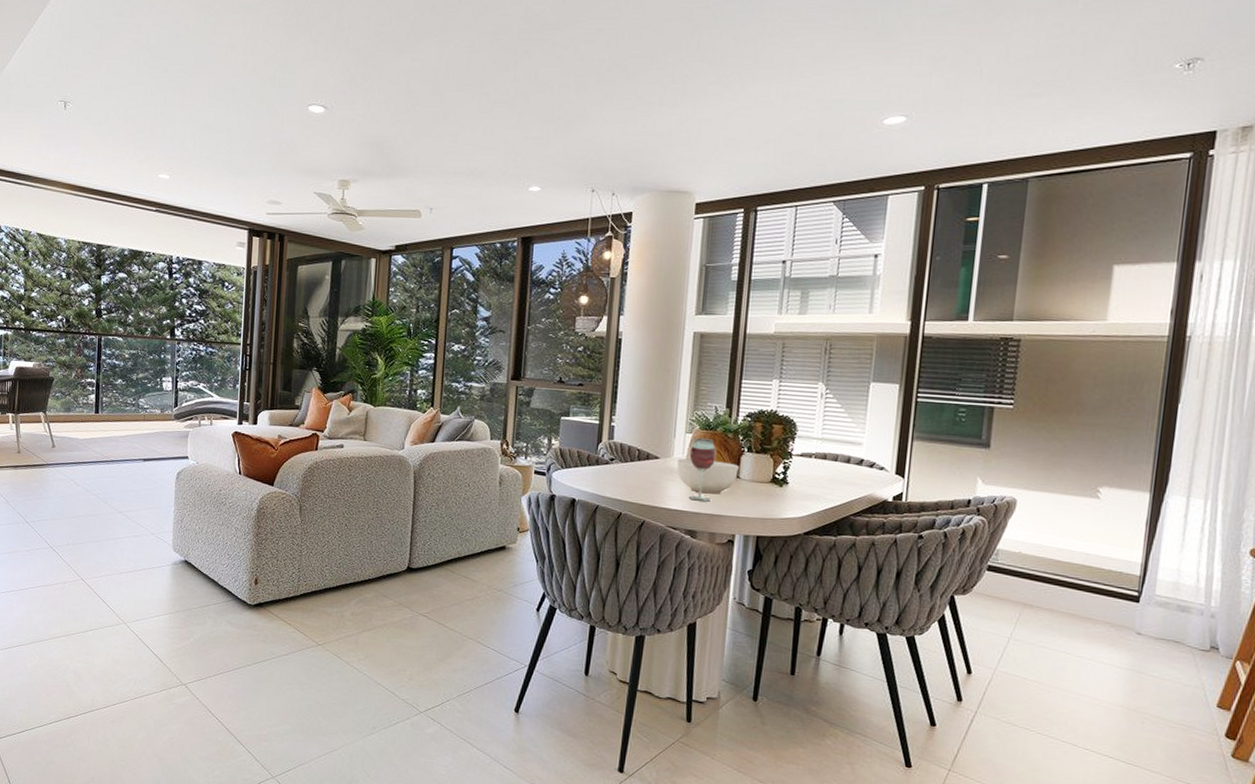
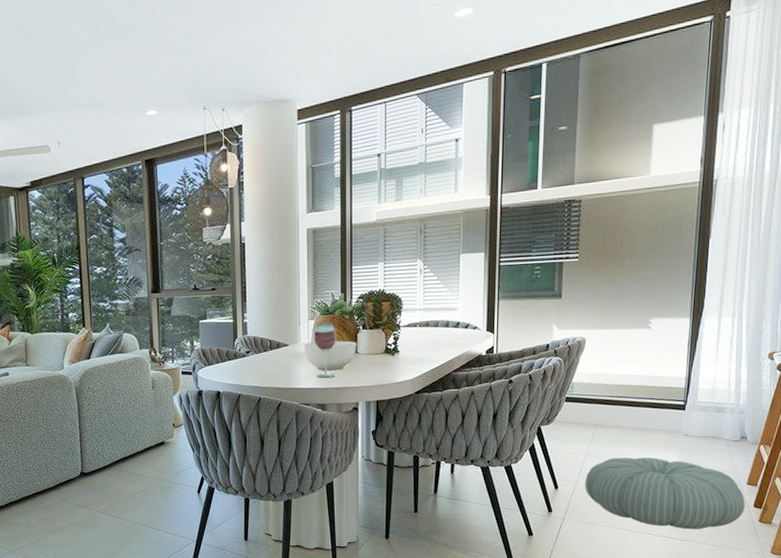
pouf: none [1005,647,1214,755] -> present [585,457,745,530]

